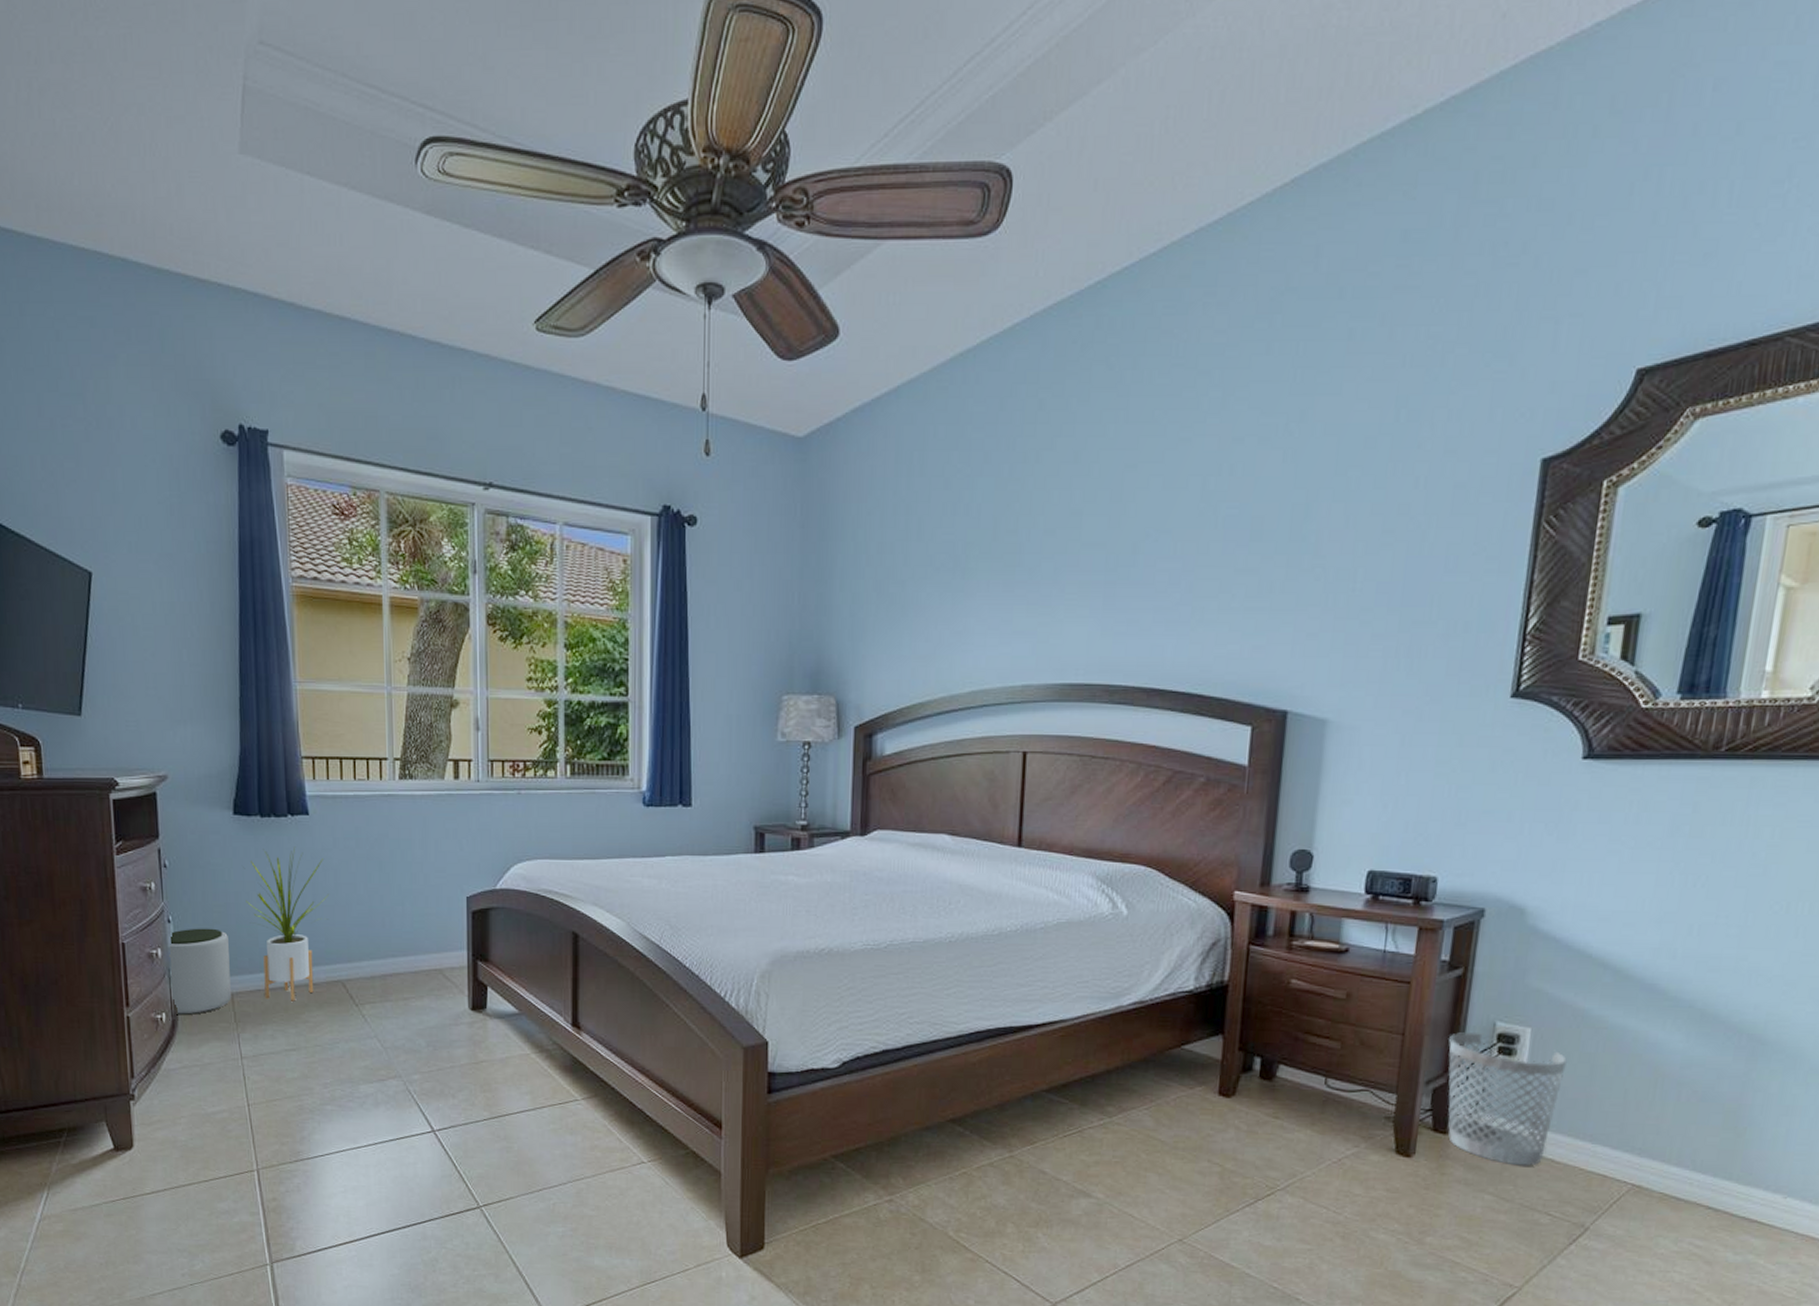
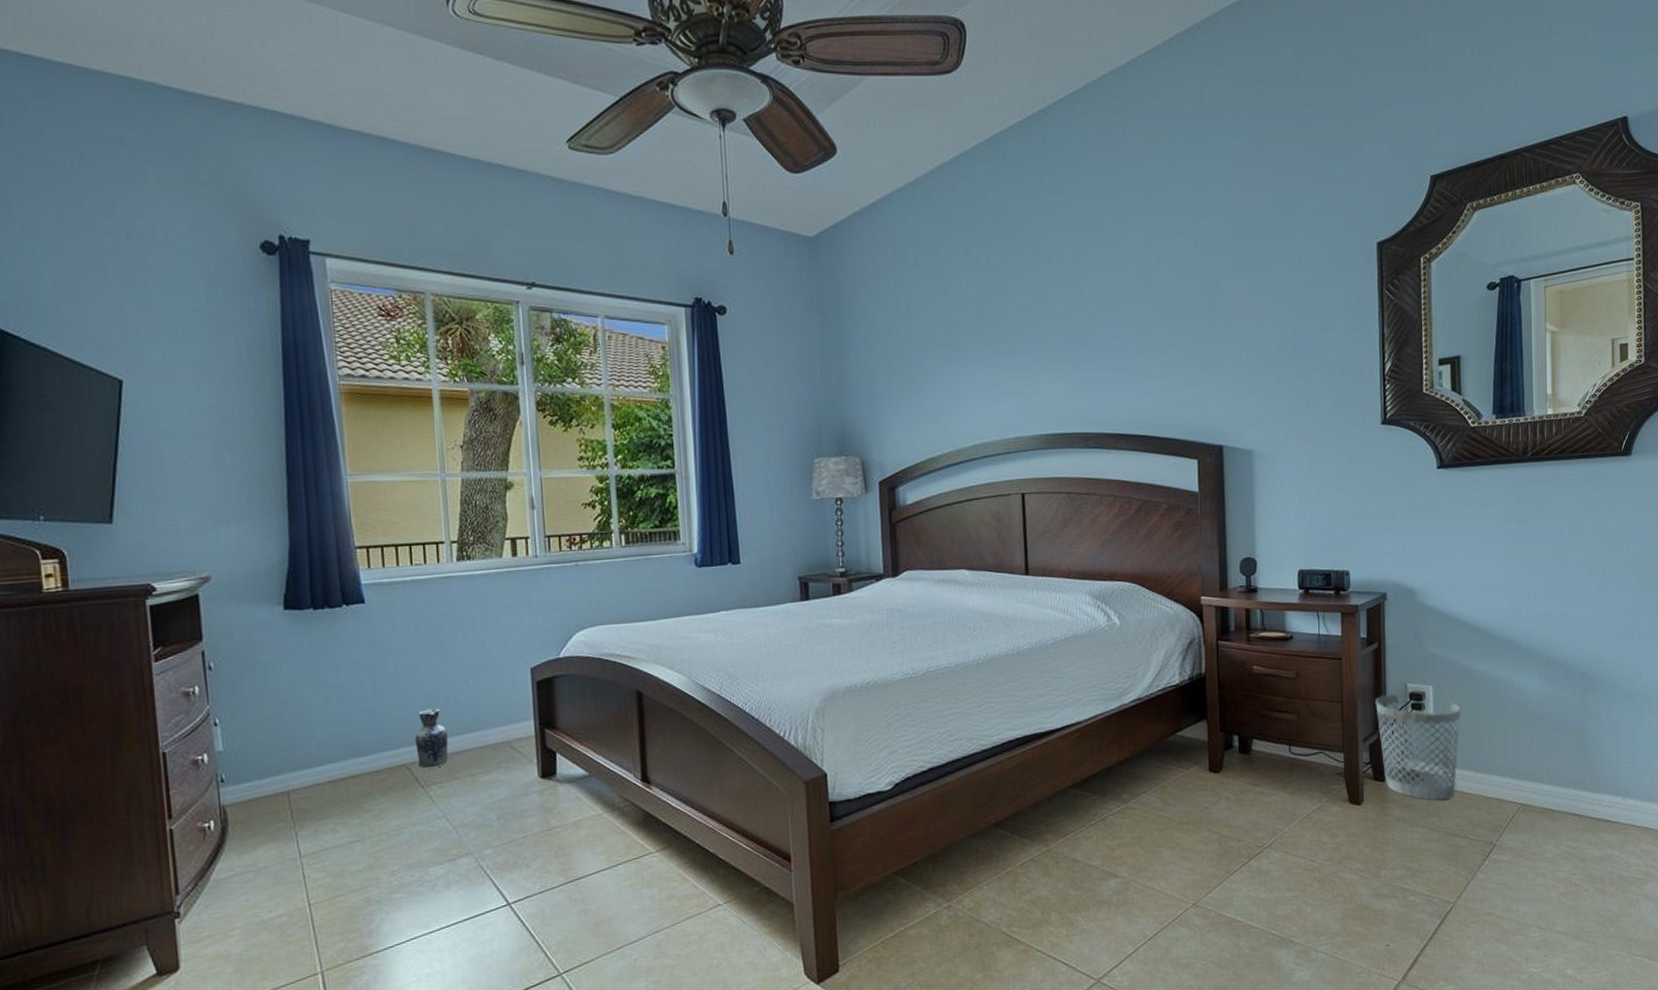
plant pot: present [169,928,231,1016] -> none [217,726,287,822]
house plant: present [243,846,330,1001] -> none [296,635,390,793]
ceramic jug: none [351,928,383,987] -> present [415,708,449,769]

